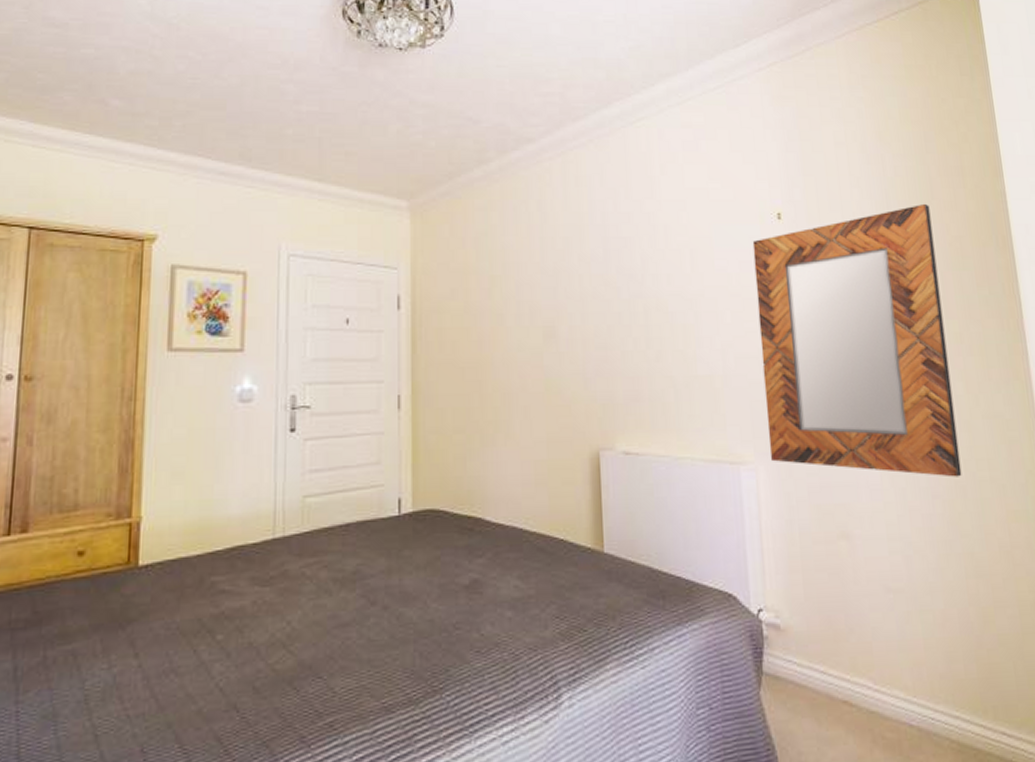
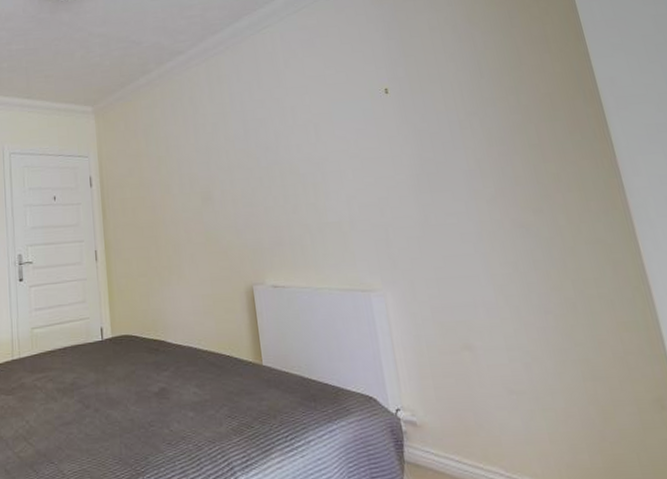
home mirror: present [752,203,962,477] -> none [365,69,571,296]

